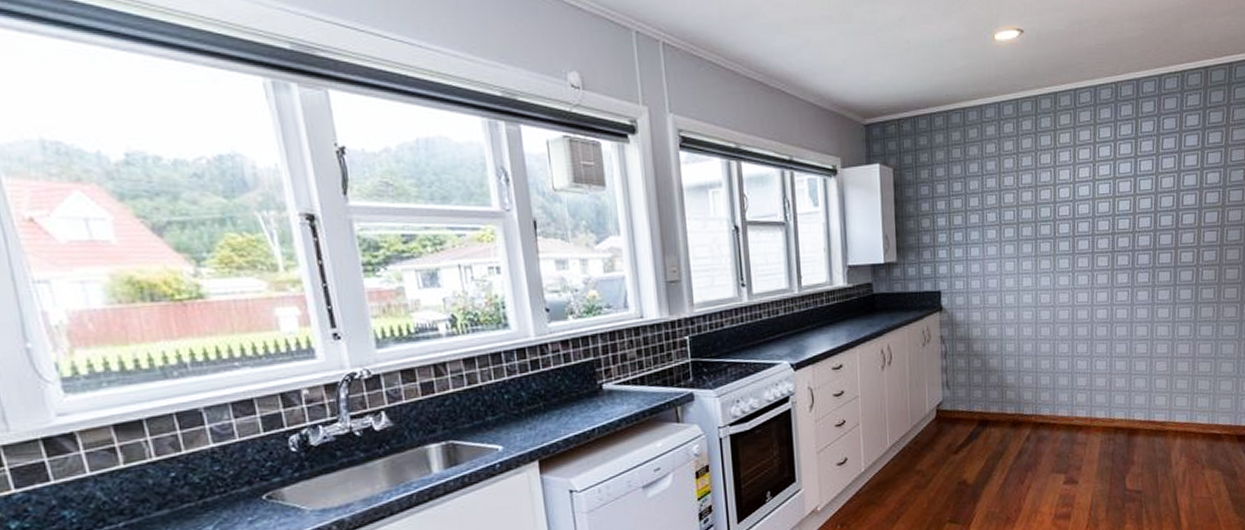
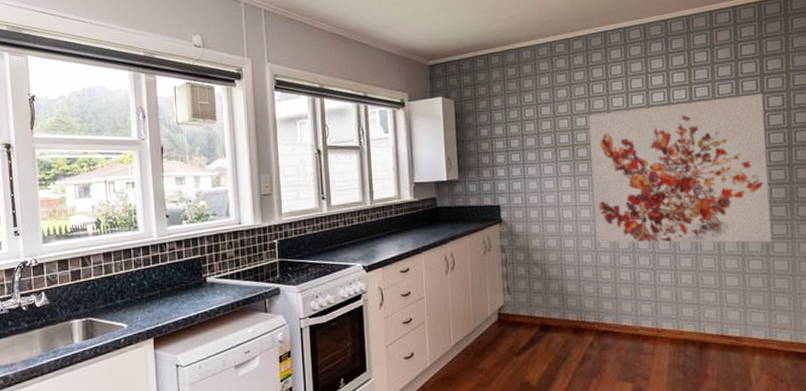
wall art: none [1034,169,1203,330] -> present [588,94,772,243]

